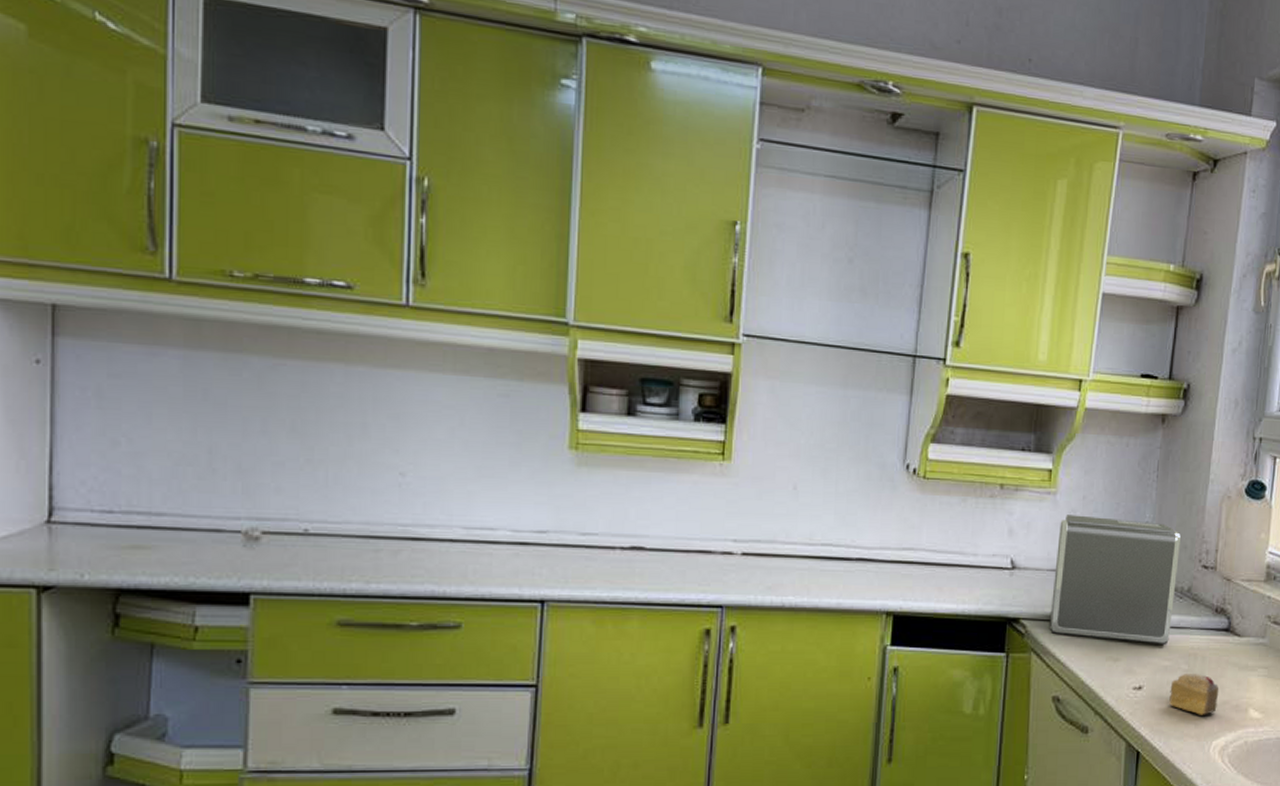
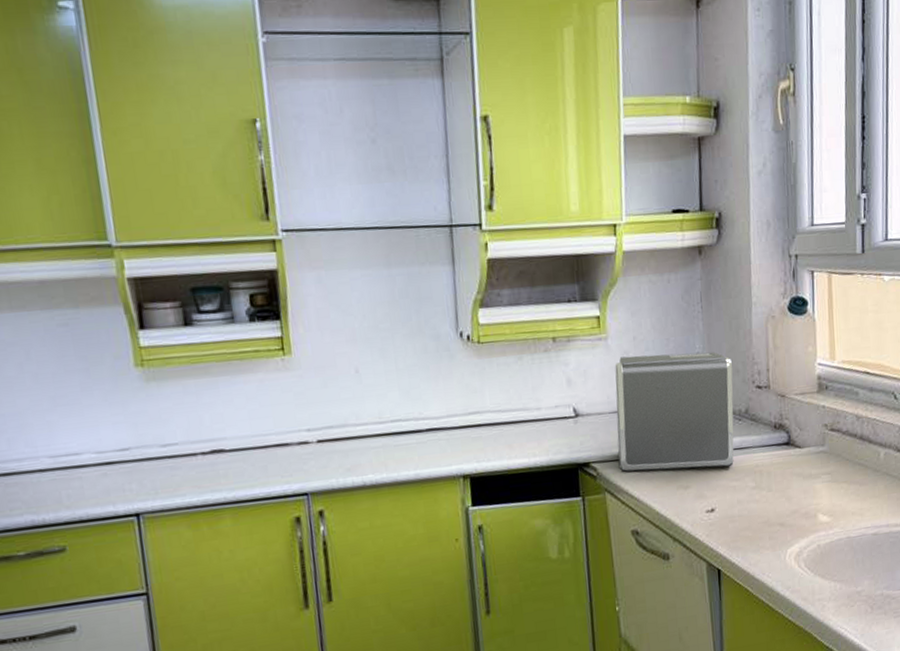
cake slice: present [1169,673,1219,715] -> none [741,489,788,527]

